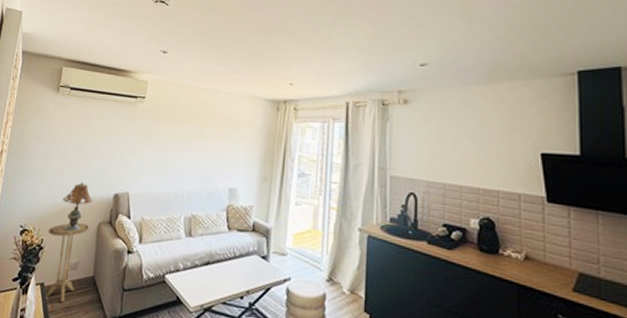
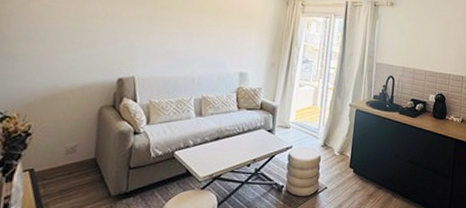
side table: present [44,223,90,303] -> none [34,108,89,186]
table lamp: present [63,182,93,232] -> none [55,66,92,116]

